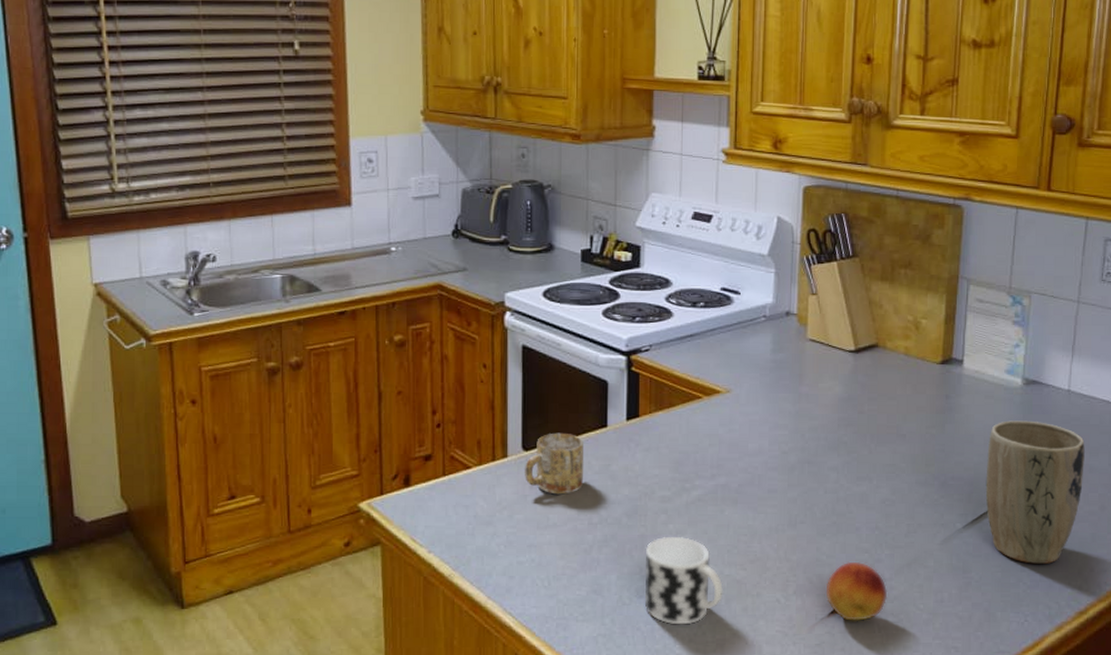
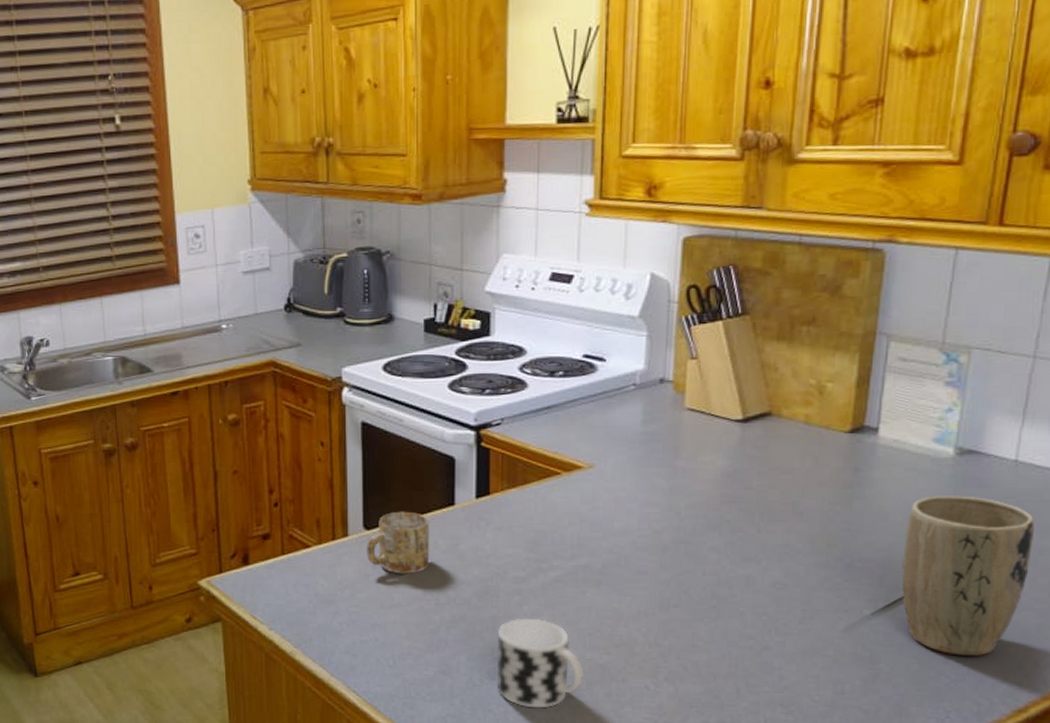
fruit: present [826,561,888,621] -> none [702,648,777,711]

